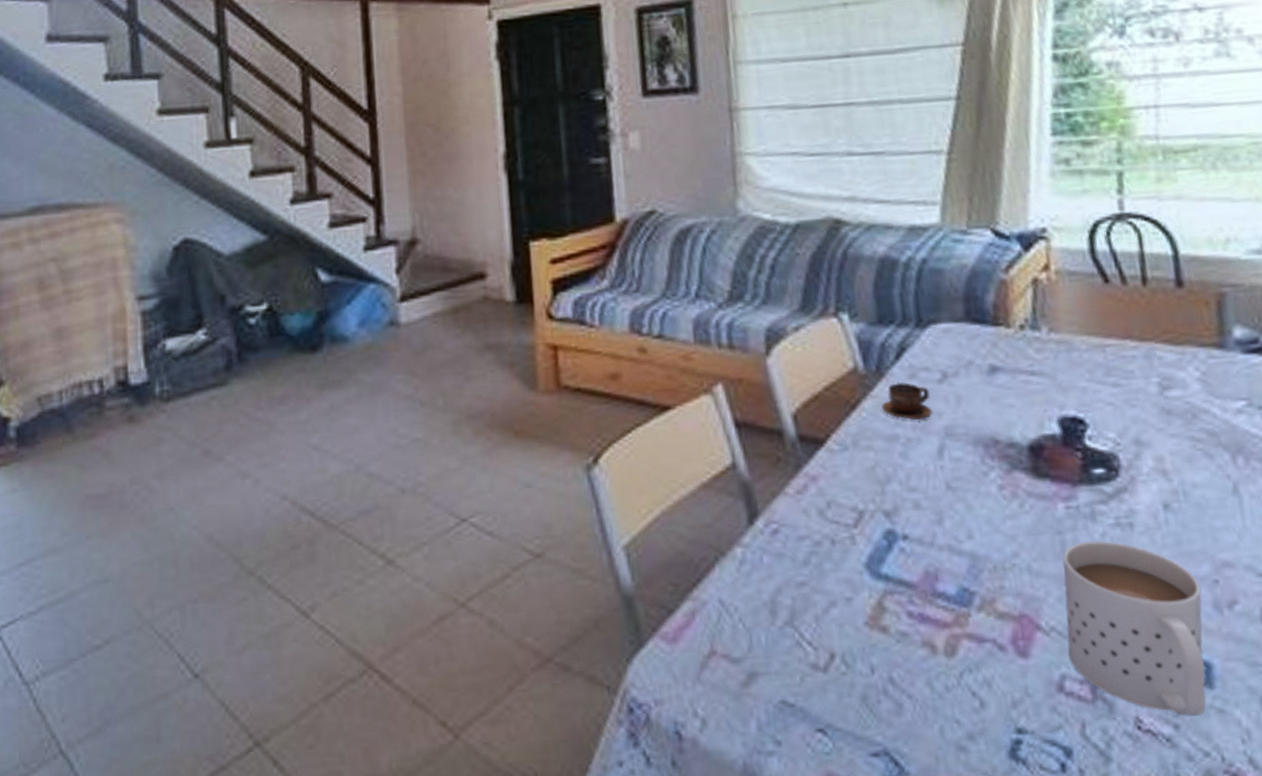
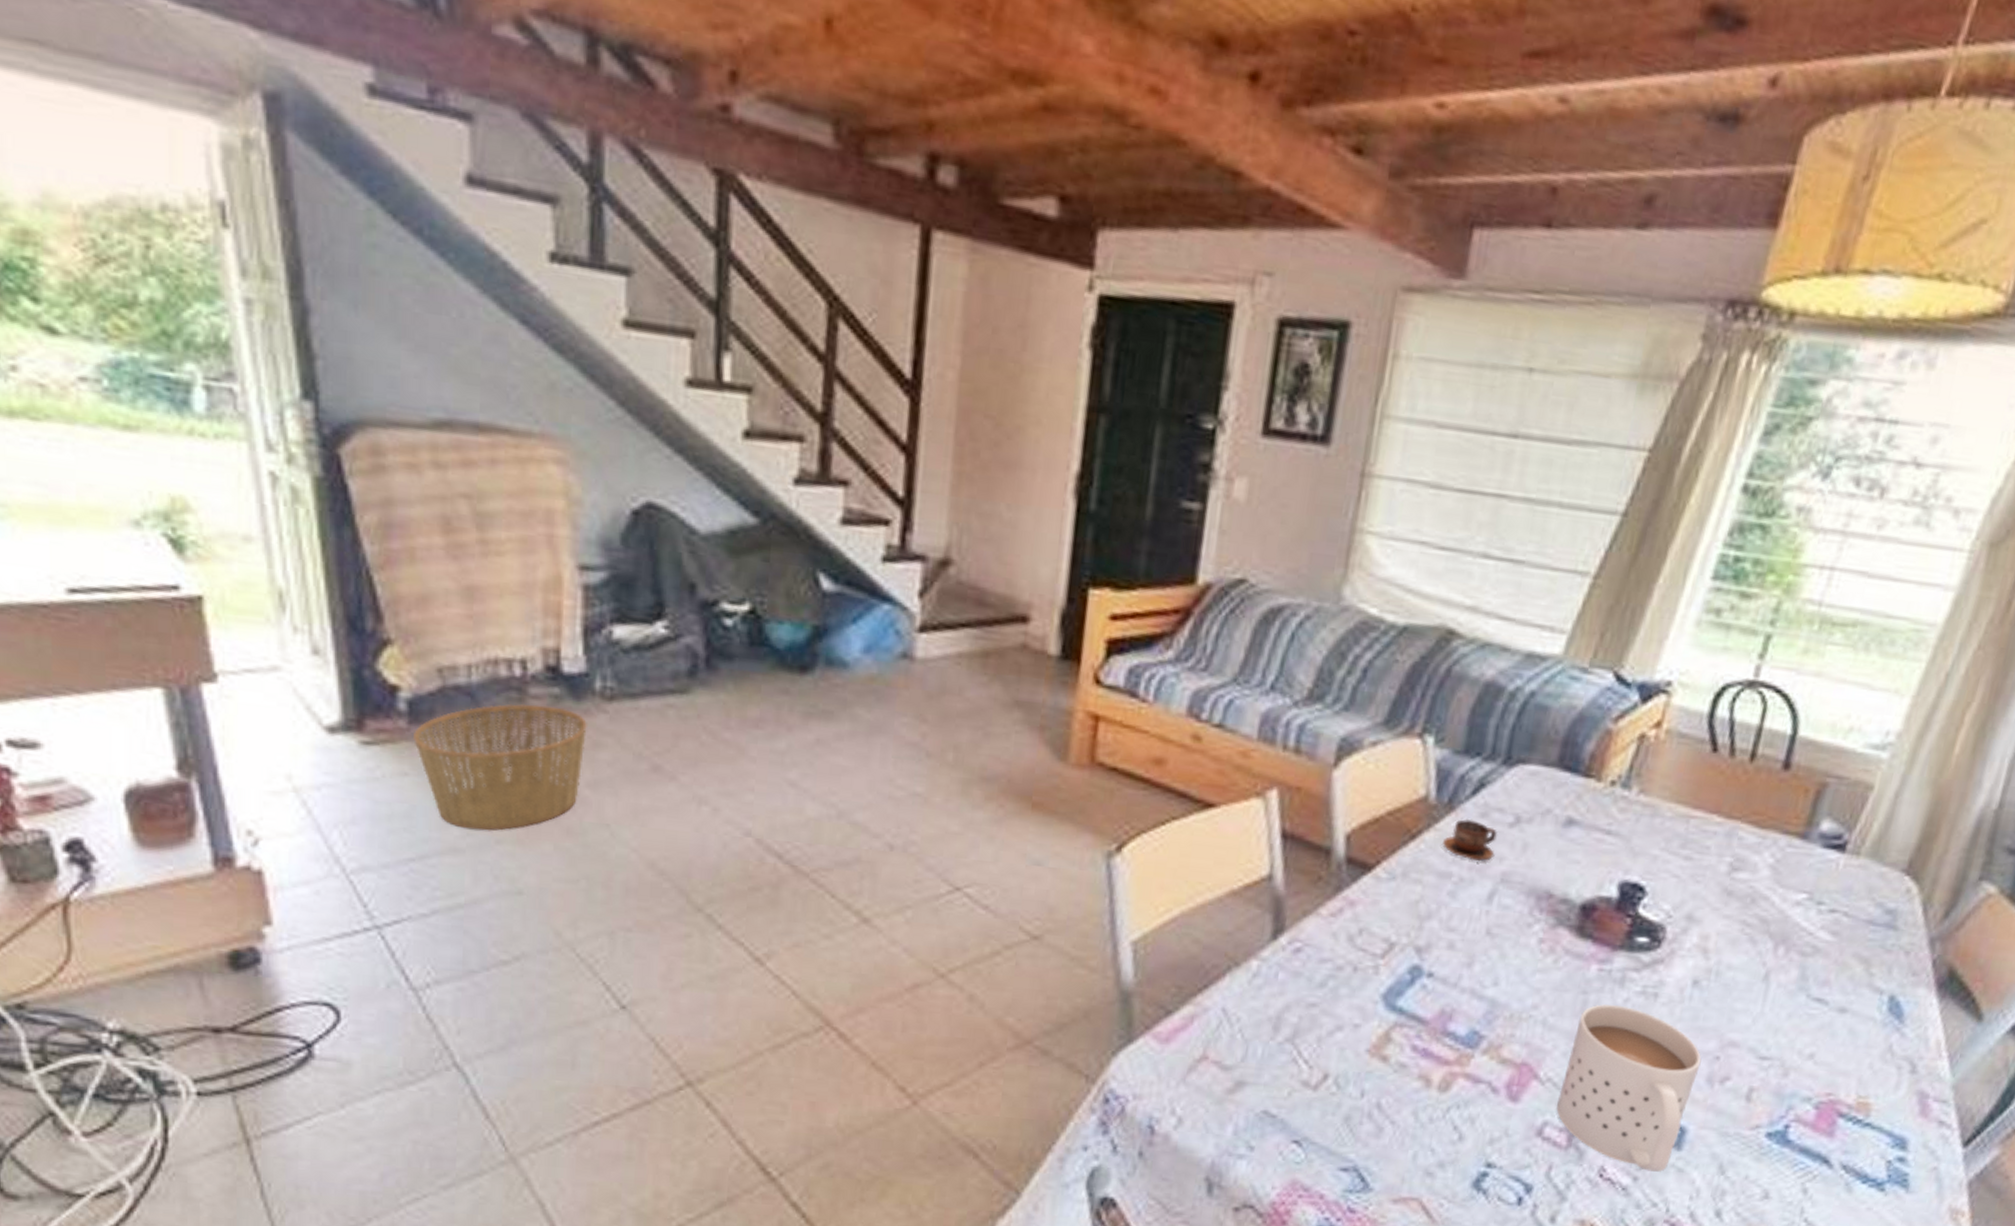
basket: none [21,413,152,530] -> present [413,703,589,831]

